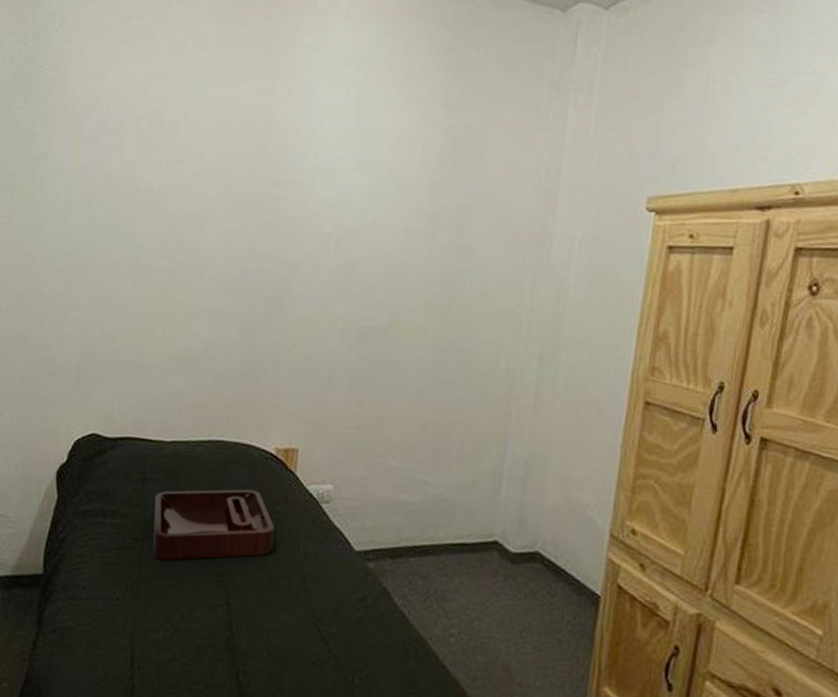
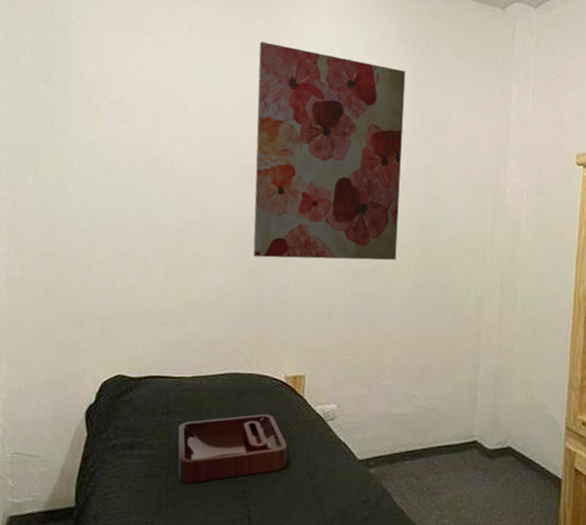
wall art: none [245,53,437,320] -> present [253,42,406,261]

